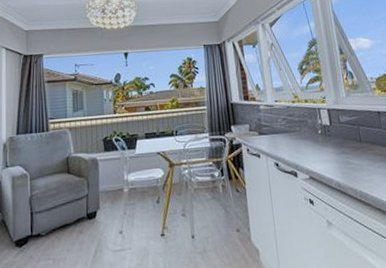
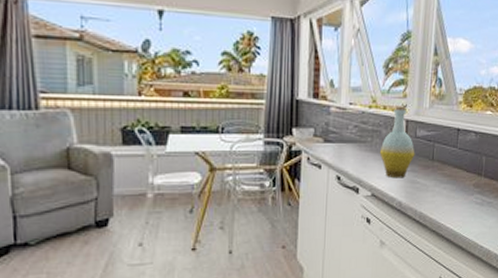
bottle: none [309,98,343,161] -> present [379,106,415,178]

